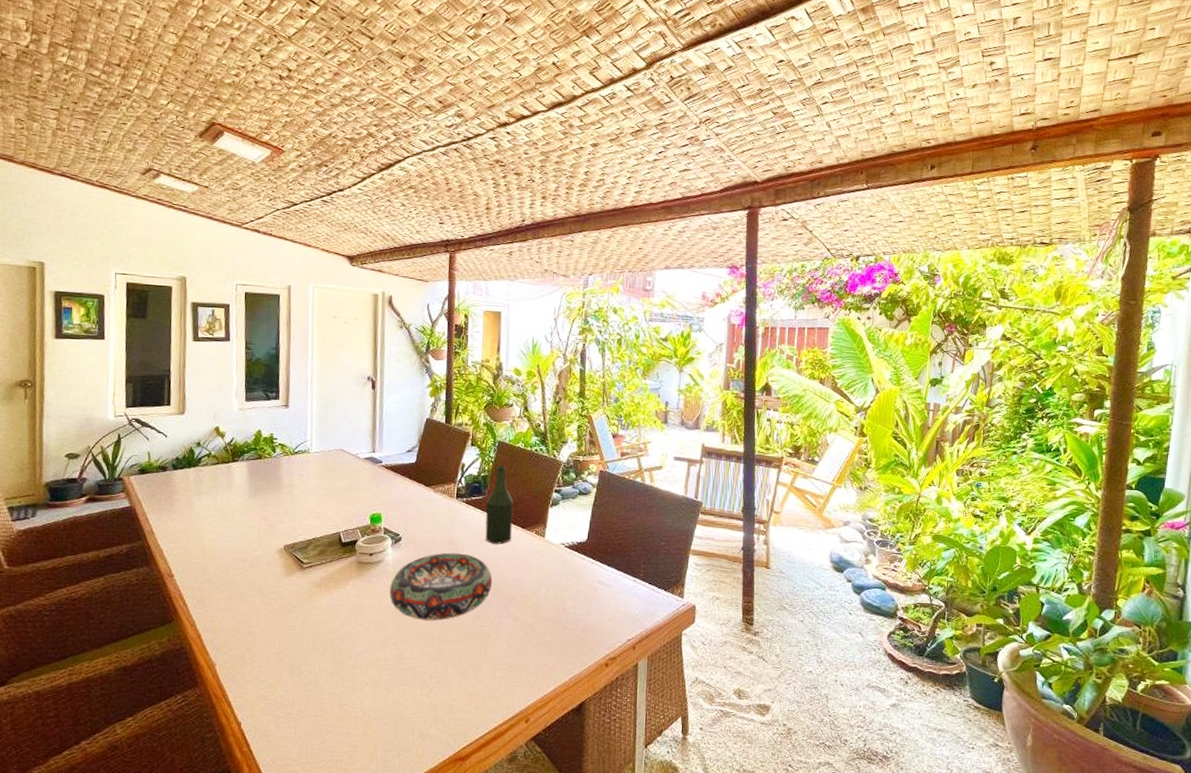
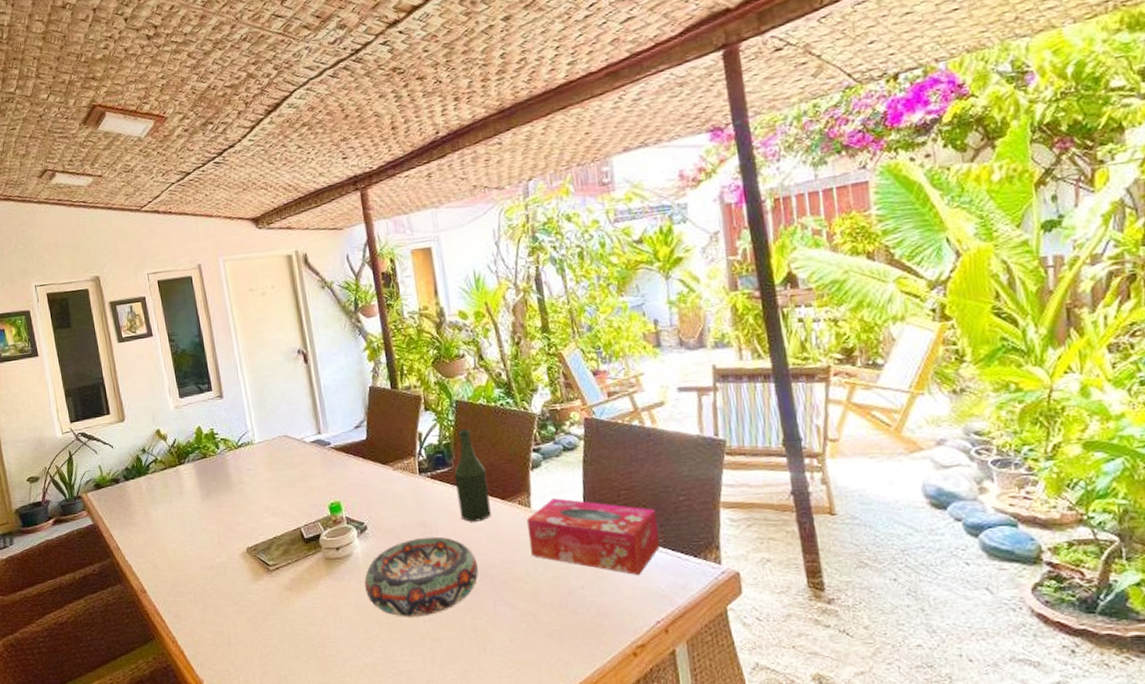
tissue box: none [538,532,642,601] -> present [526,498,660,575]

